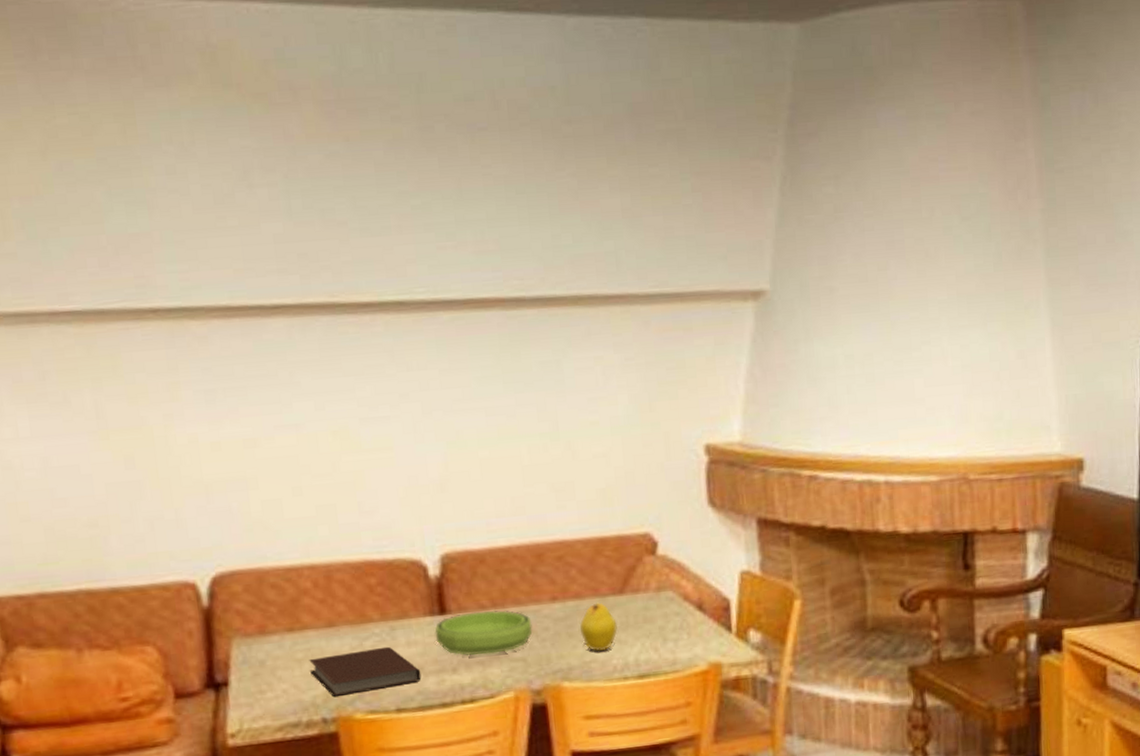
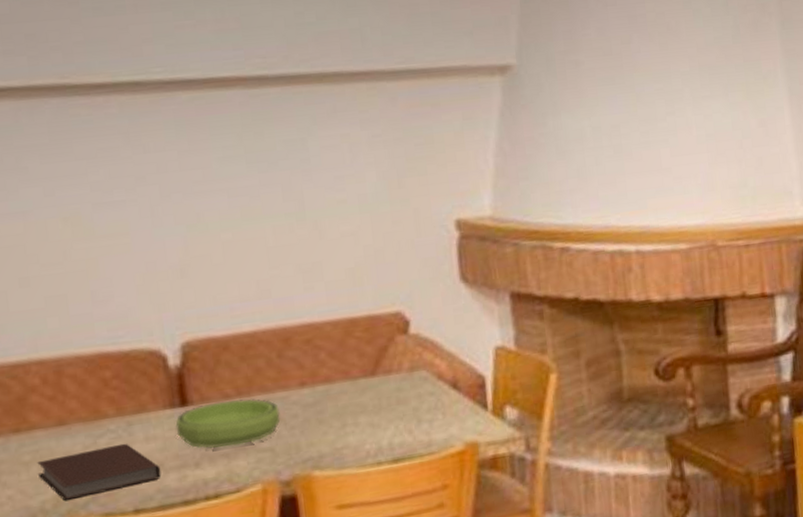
fruit: present [580,602,618,652] -> none [331,385,370,437]

